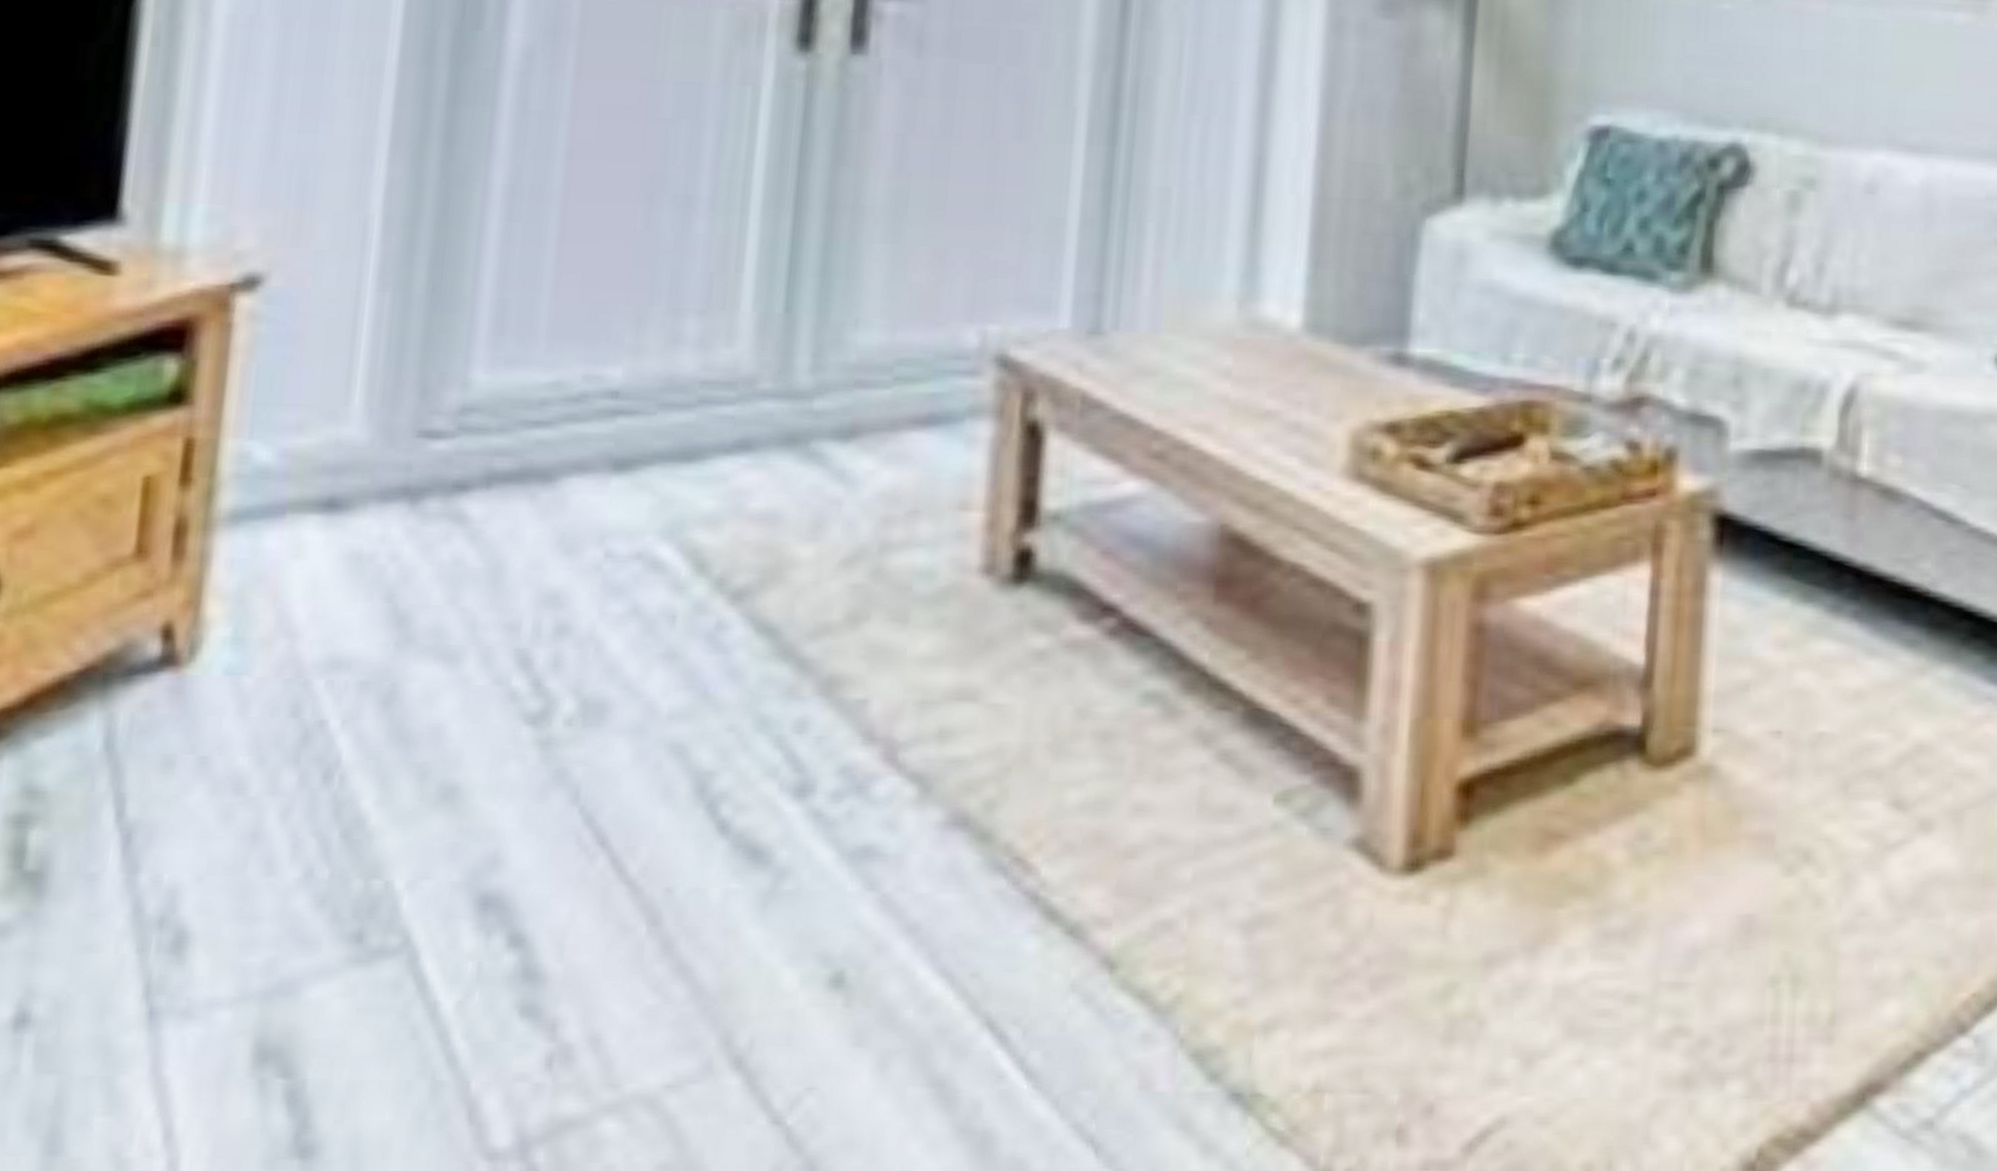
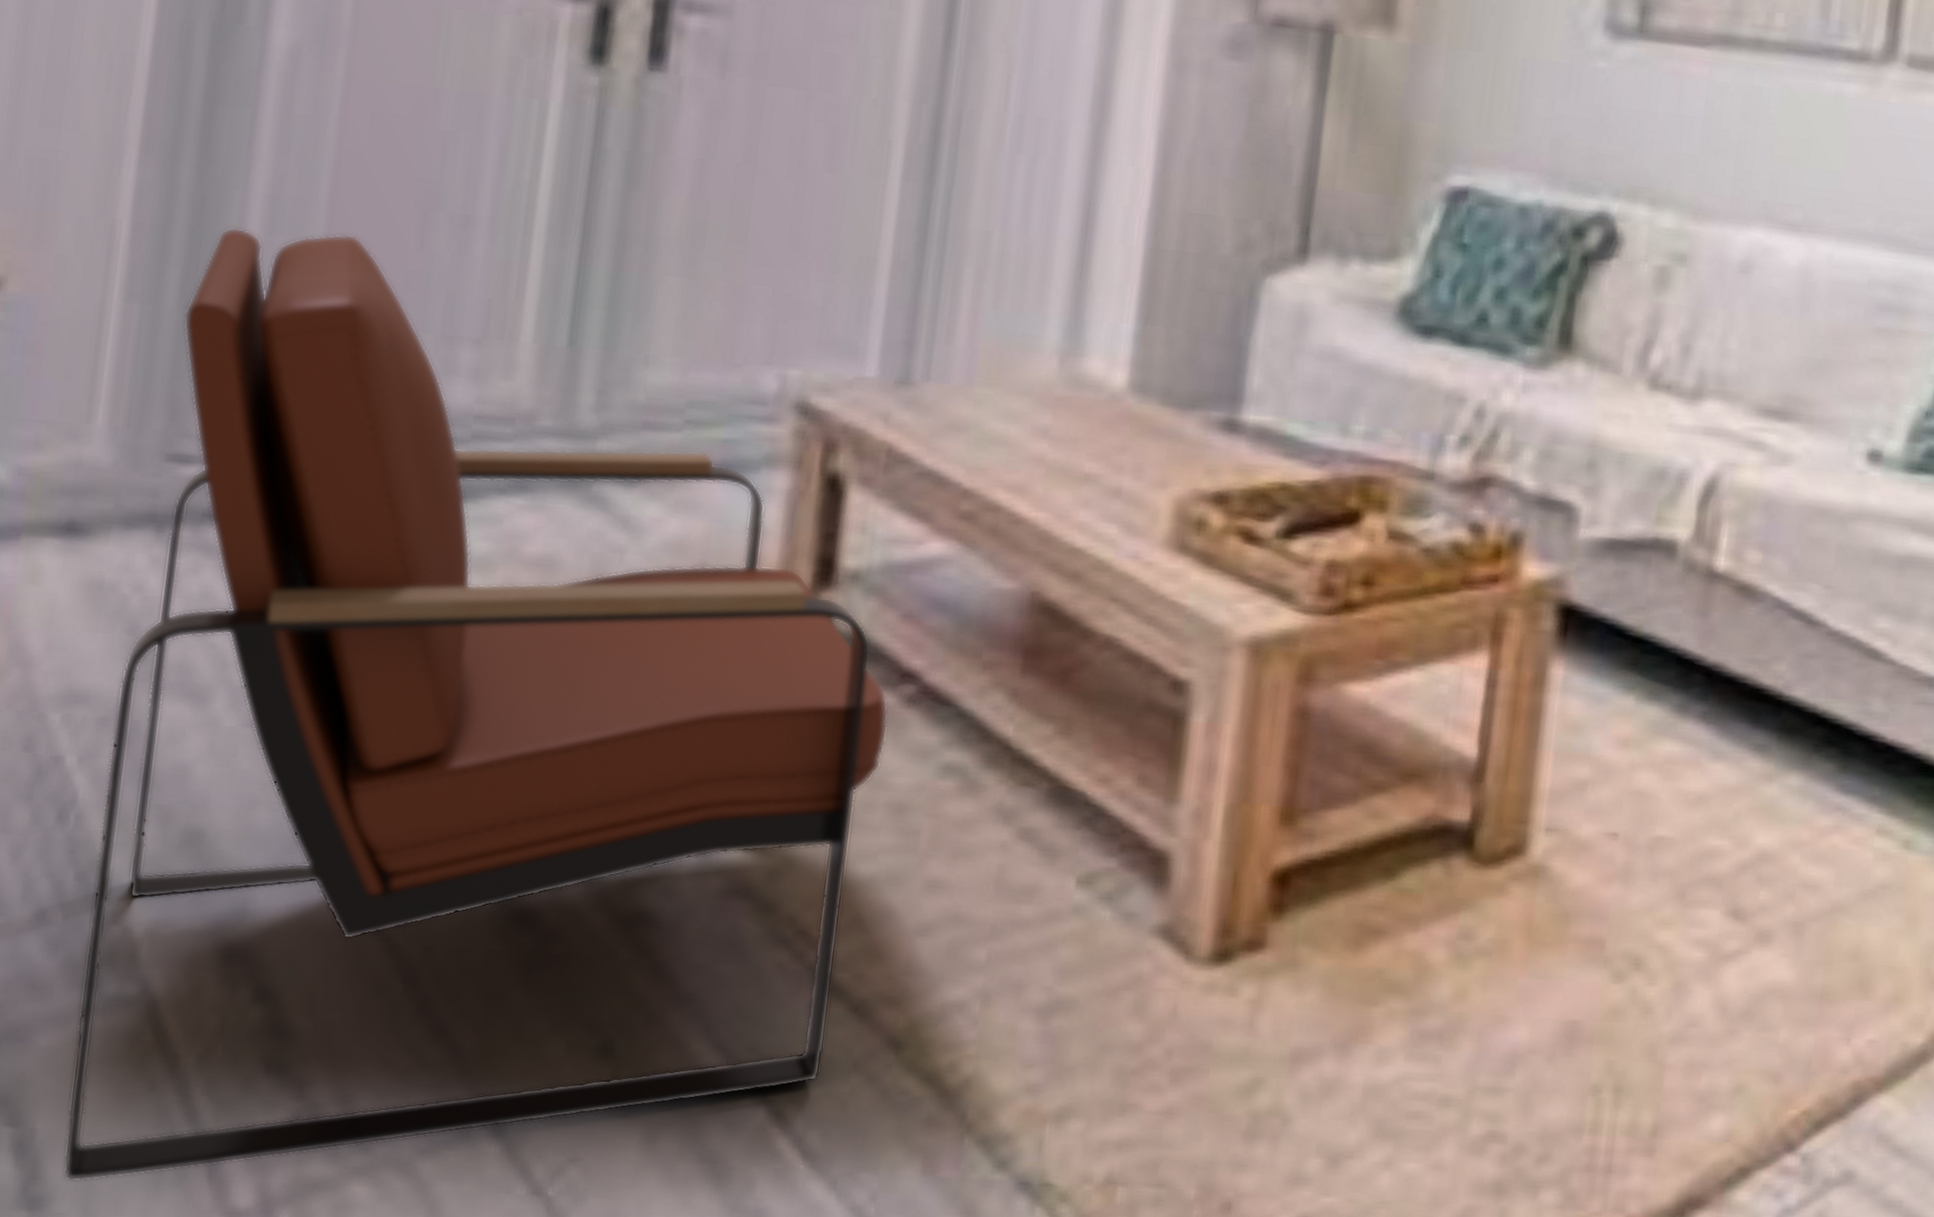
armchair: none [333,217,1092,1128] -> present [63,227,889,1181]

